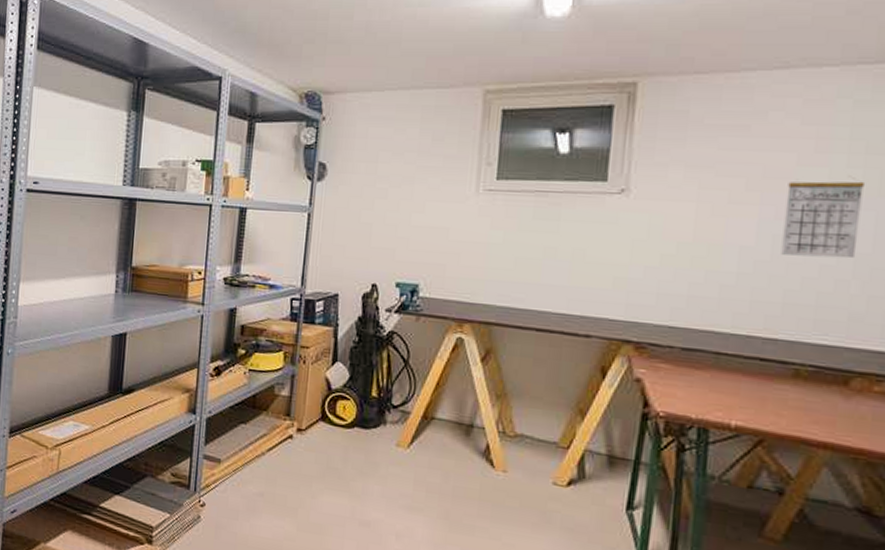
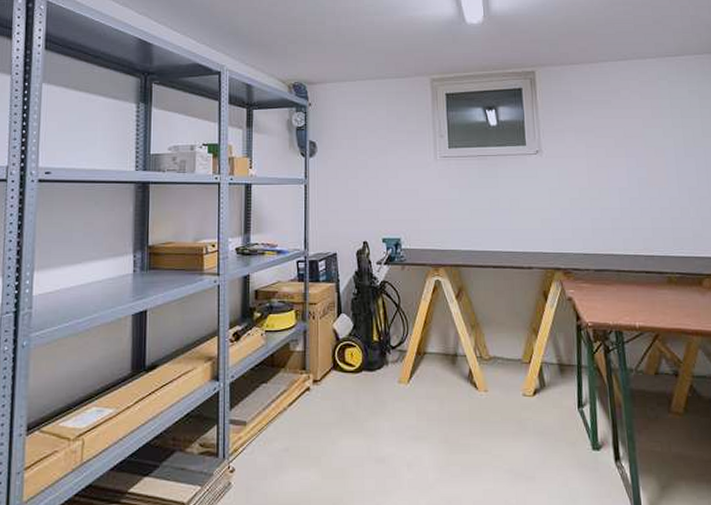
calendar: present [781,181,866,259] -> none [640,137,689,192]

